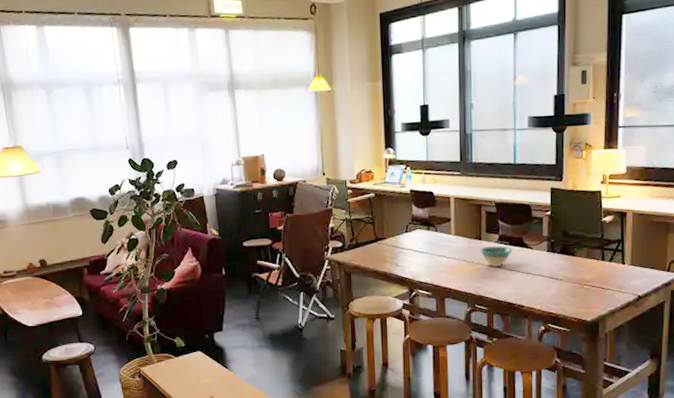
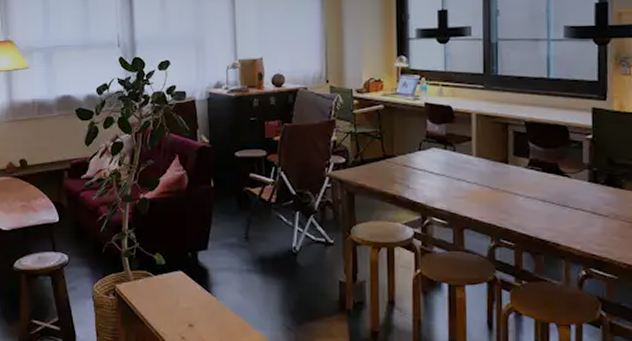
bowl: present [480,245,513,268] -> none [506,171,547,197]

